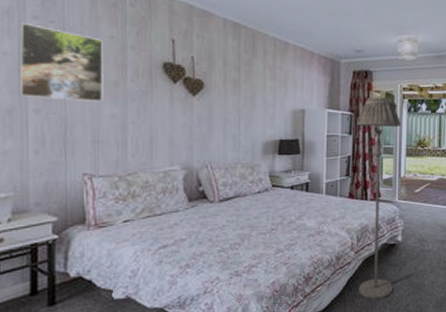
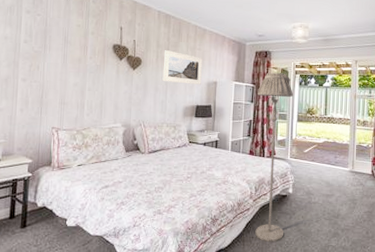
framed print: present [18,22,103,102] -> none [13,15,72,73]
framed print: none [233,70,285,115] -> present [162,50,202,86]

